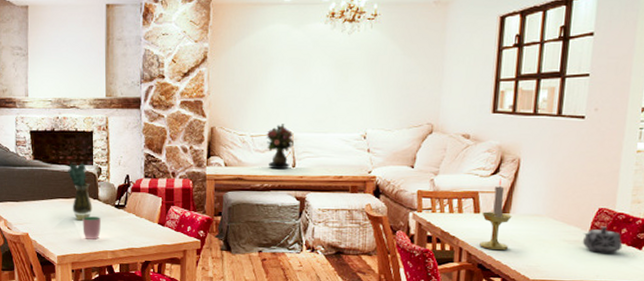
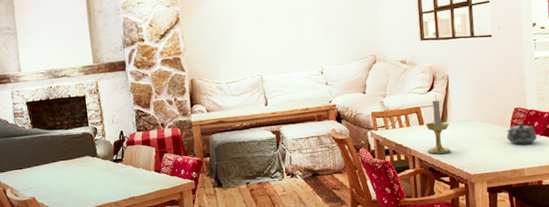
vase: present [67,160,93,221] -> none [65,124,93,179]
cup: present [82,216,101,240] -> none [84,172,103,195]
bouquet: present [266,124,295,170] -> none [239,69,265,110]

